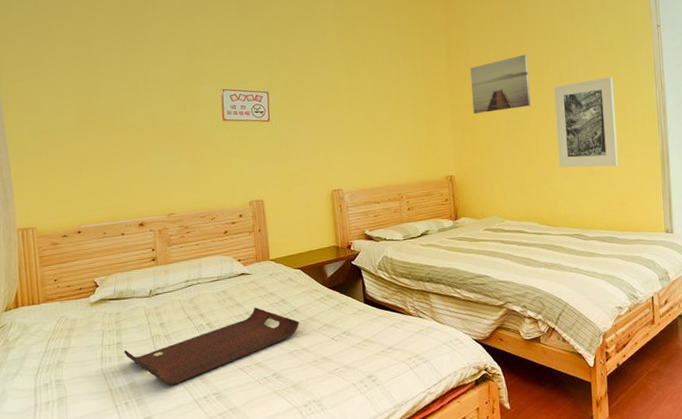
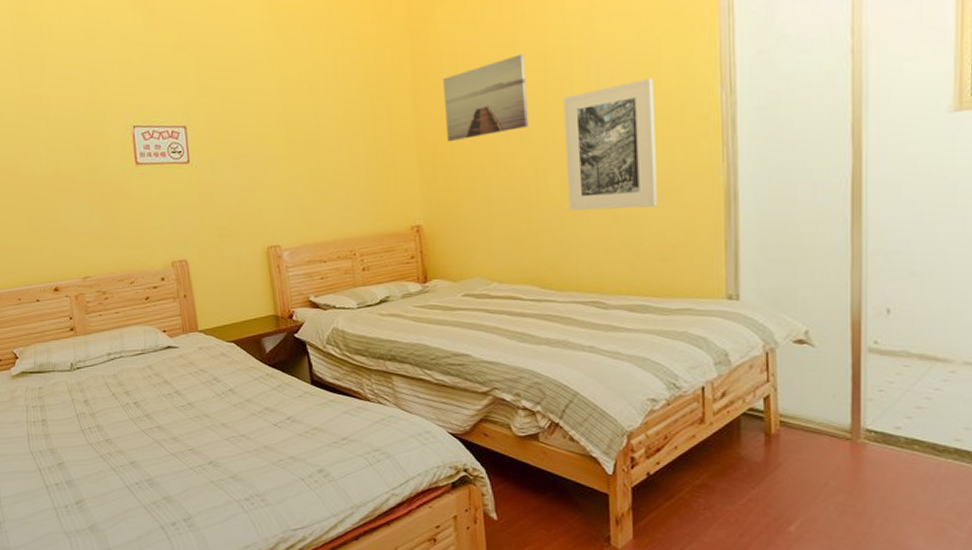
serving tray: present [124,307,299,385] -> none [49,385,236,468]

